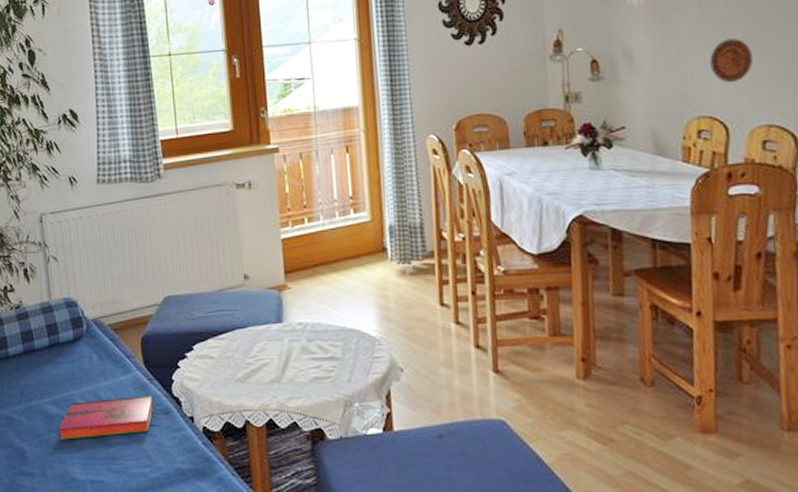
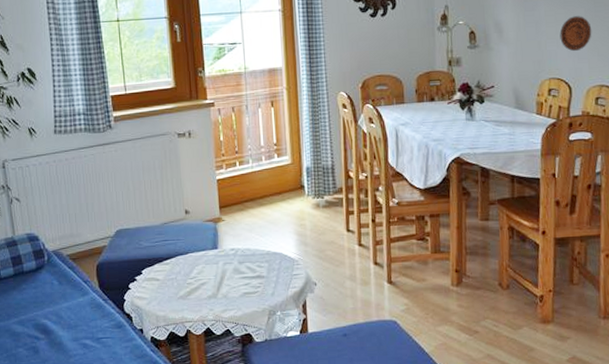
hardback book: present [58,395,154,440] -> none [24,313,109,353]

